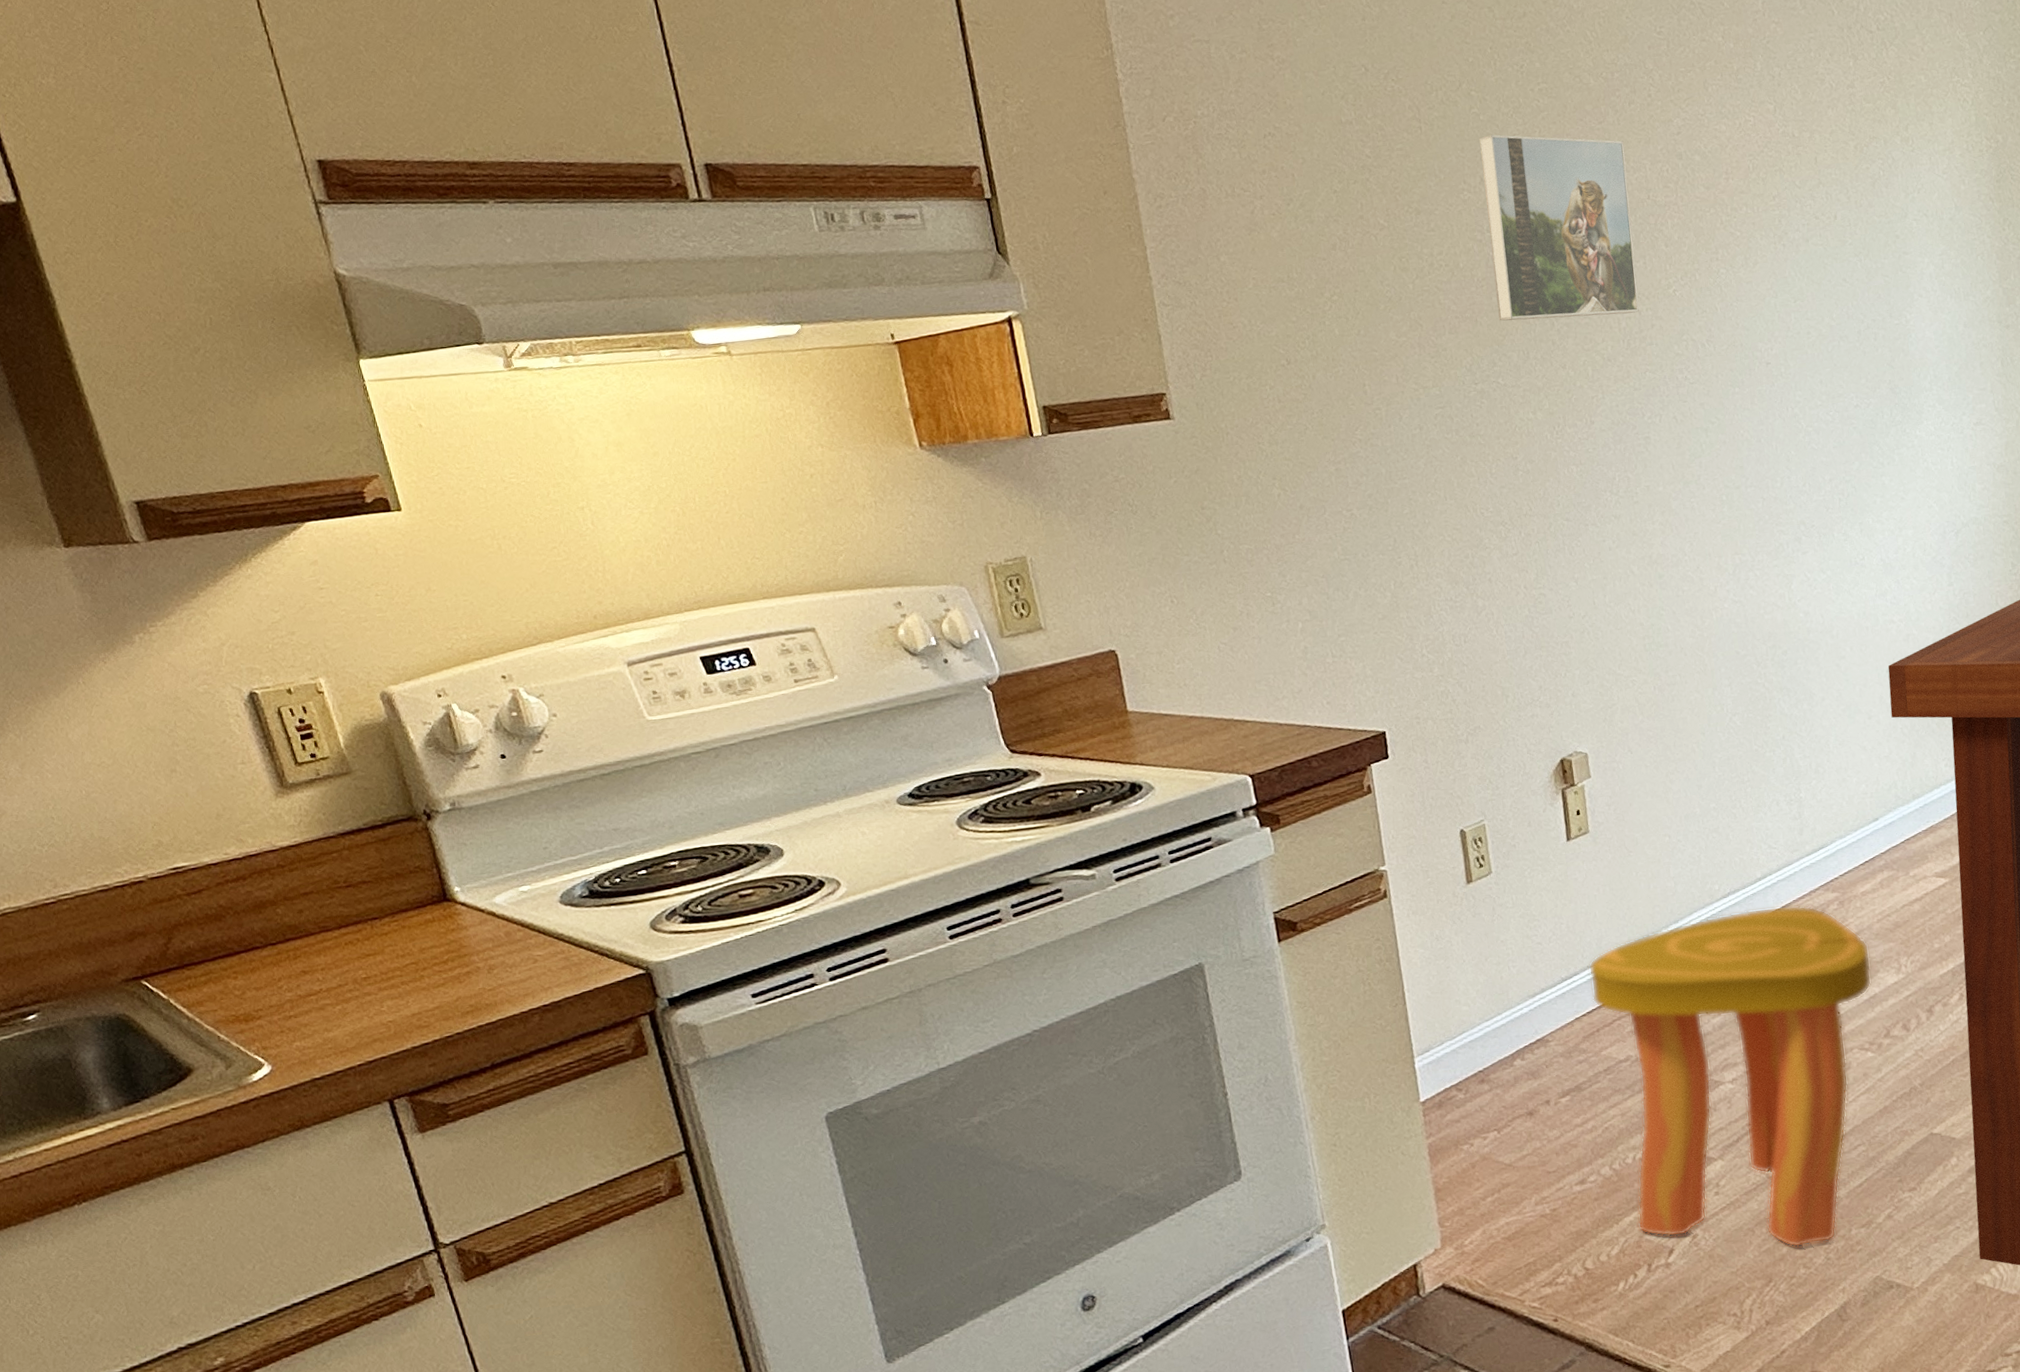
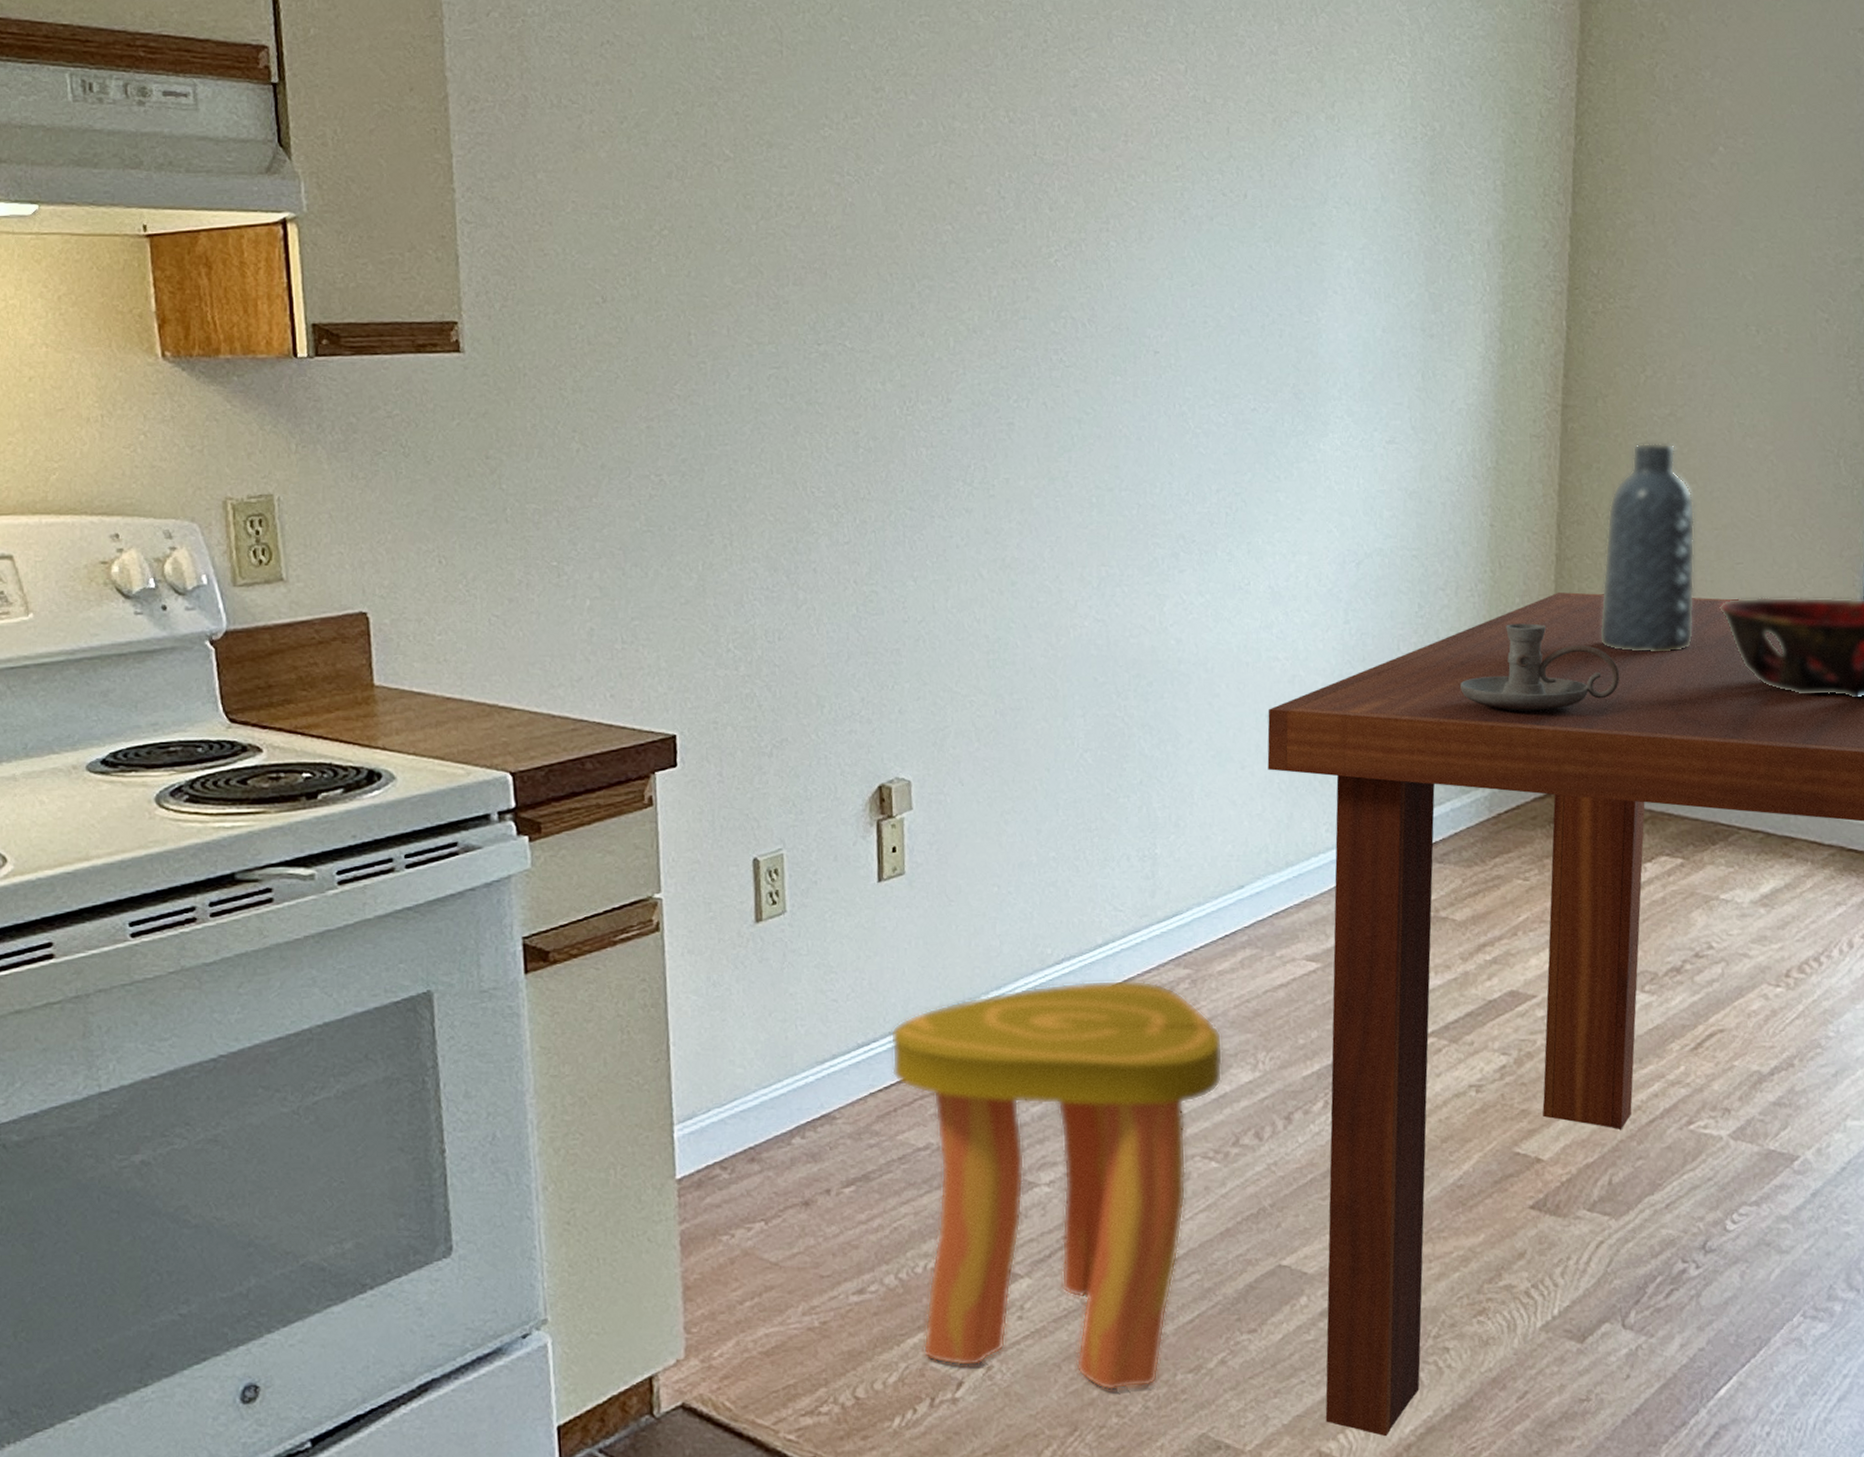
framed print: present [1479,134,1639,321] -> none [848,66,1014,281]

